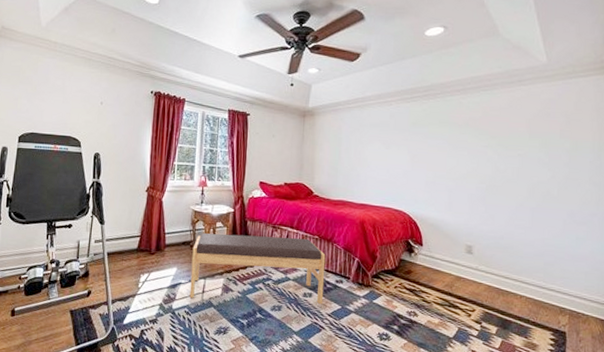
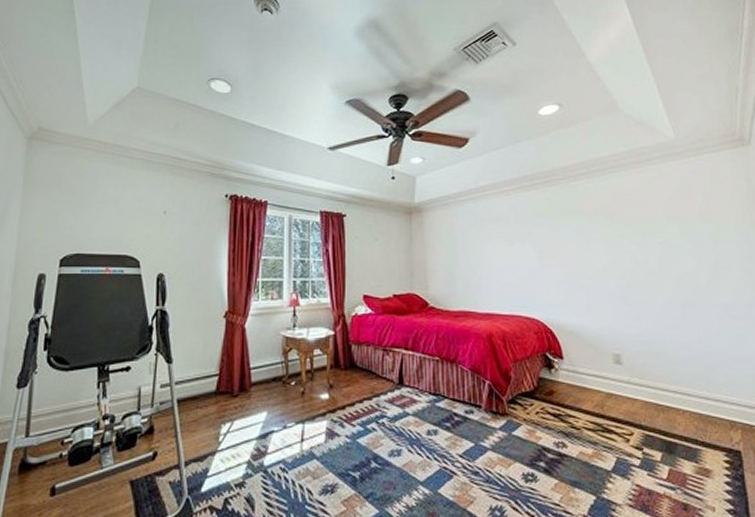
bench: present [189,233,326,305] -> none [285,362,452,449]

